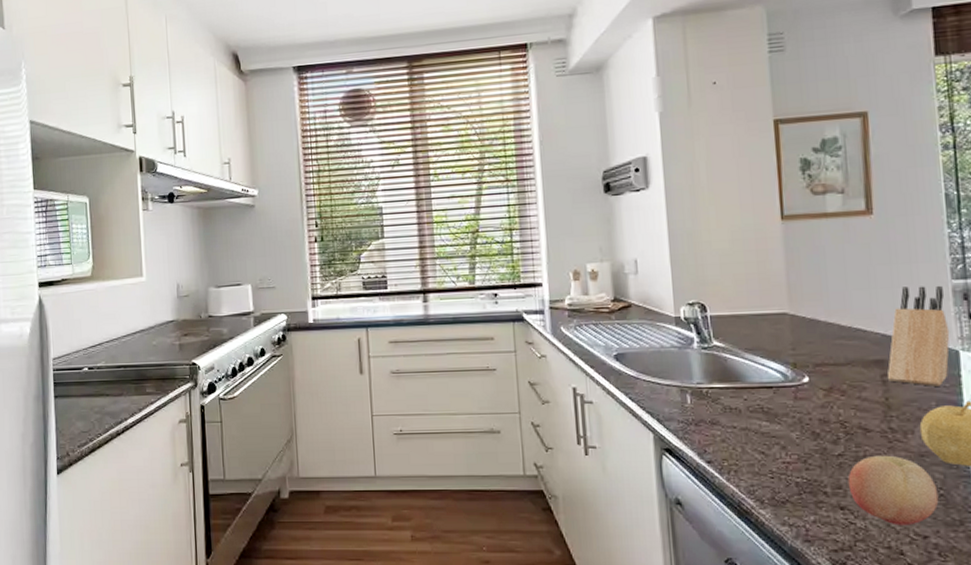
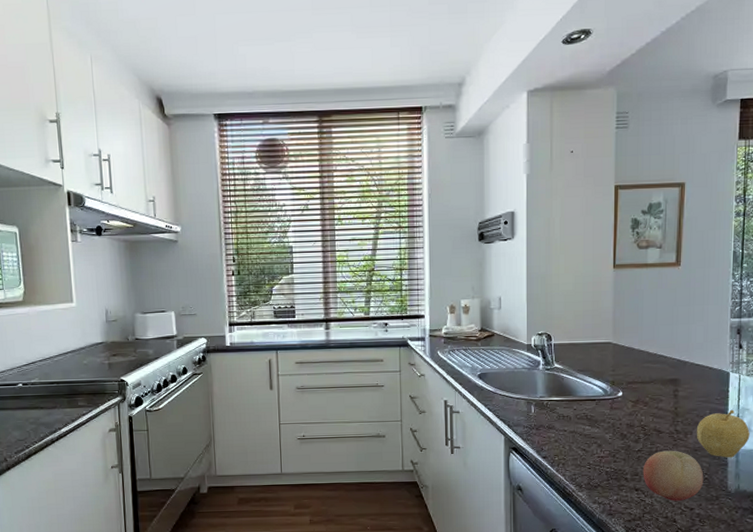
knife block: present [887,285,950,386] -> none [678,322,725,399]

